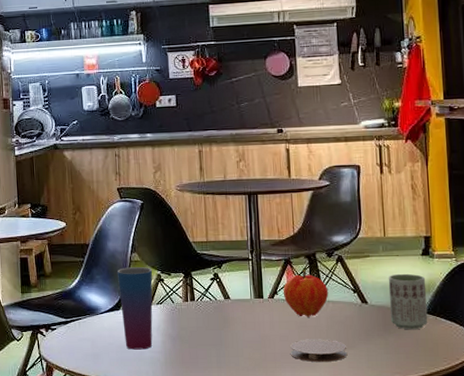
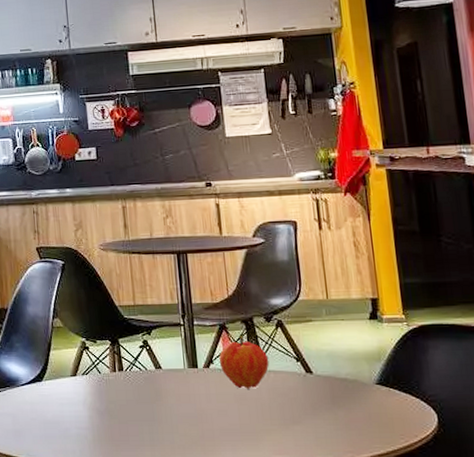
cup: present [117,267,153,350] -> none [39,334,79,426]
coaster: present [290,339,348,363] -> none [230,413,294,440]
cup: present [388,273,428,329] -> none [333,339,381,402]

